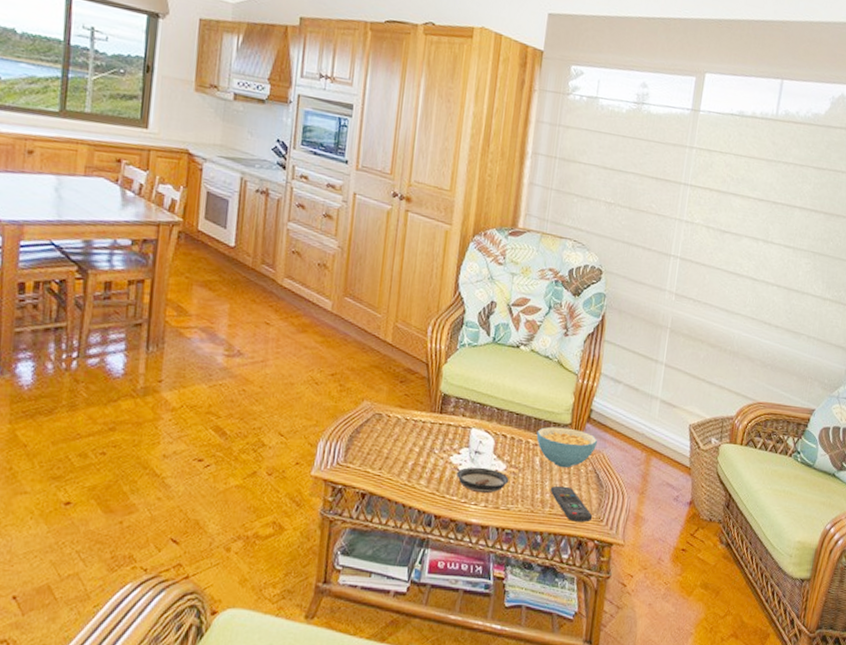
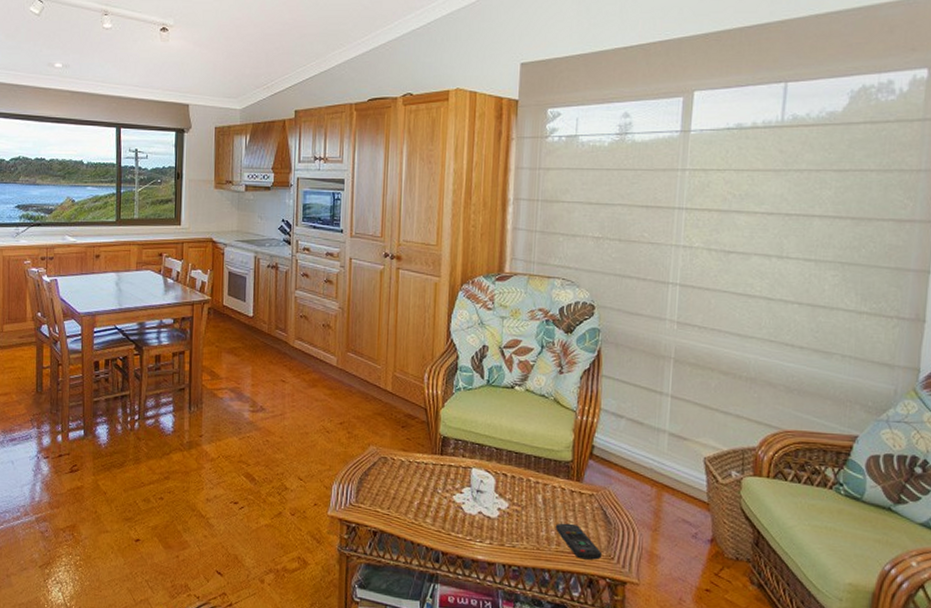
saucer: present [456,467,509,494] -> none [459,505,513,531]
cereal bowl: present [536,426,597,468] -> none [537,464,601,506]

